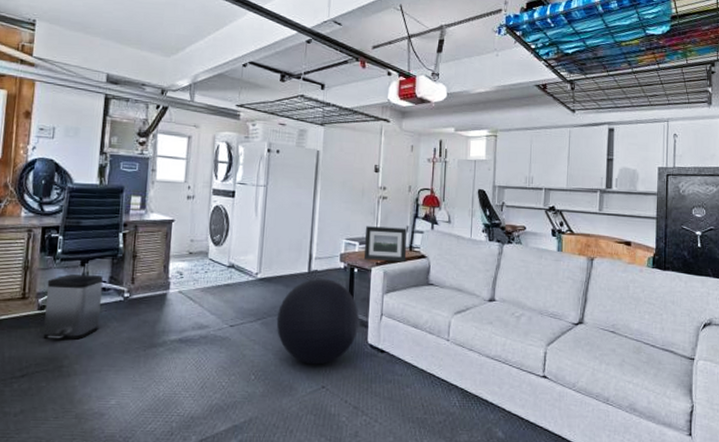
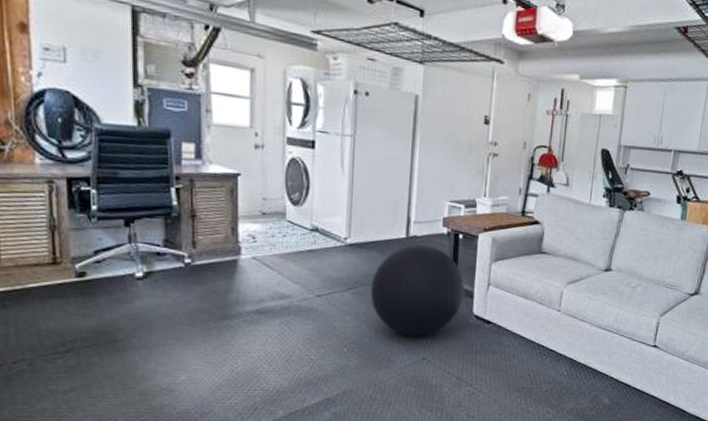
pedal bin: present [43,274,103,340] -> none [83,236,156,311]
picture frame: present [363,226,407,263] -> none [469,187,519,229]

